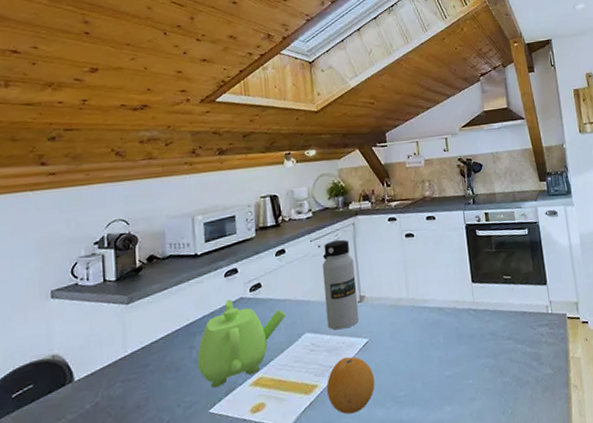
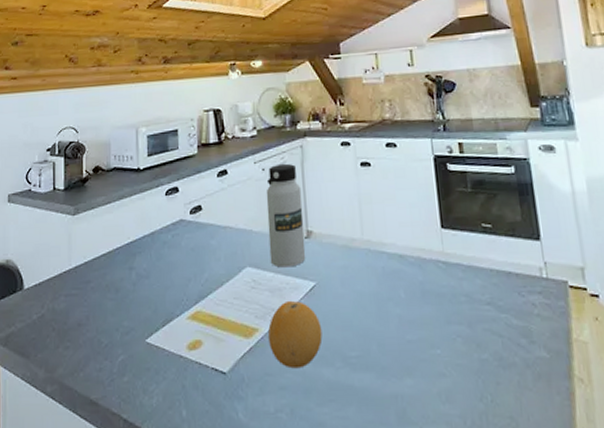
teapot: present [197,299,286,387] -> none [136,220,226,315]

